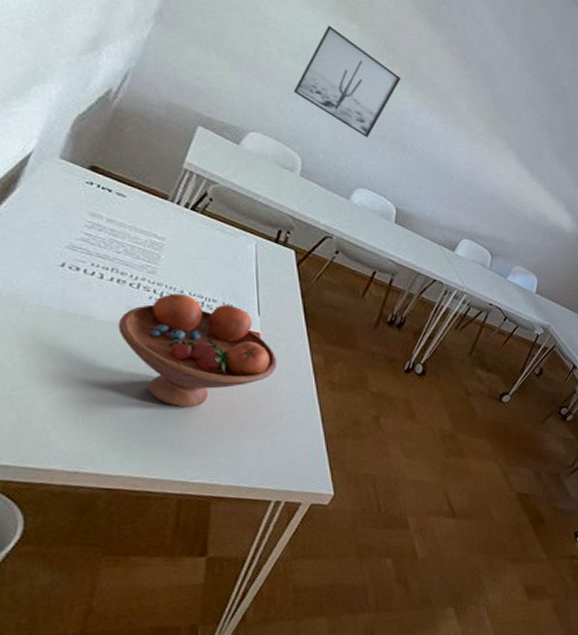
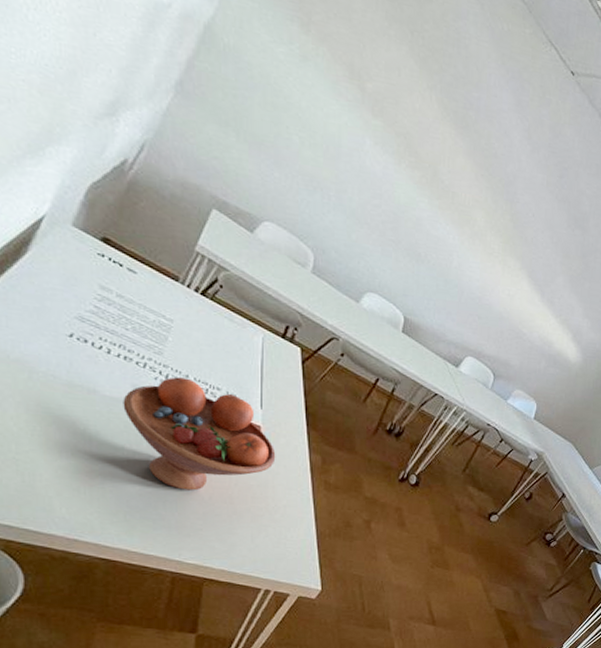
wall art: present [293,25,401,138] -> none [311,117,421,241]

